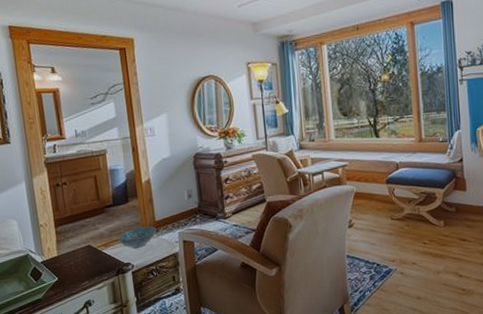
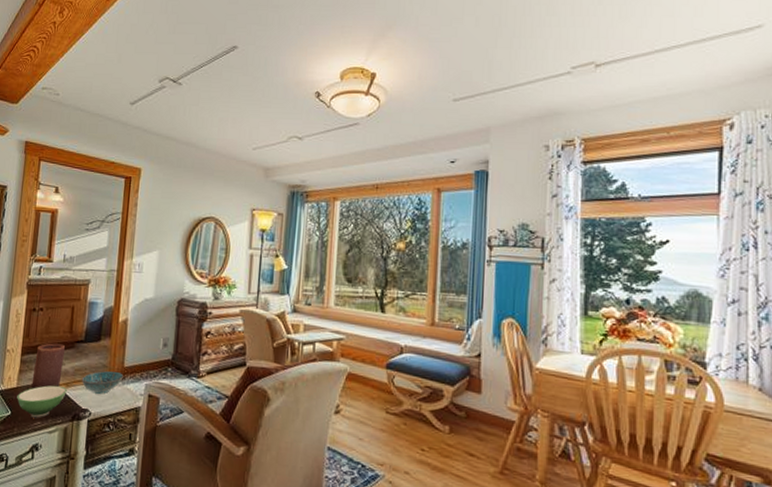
bowl: none [60,247,107,279] -> present [17,385,67,418]
candle: none [69,211,99,255] -> present [31,343,65,390]

